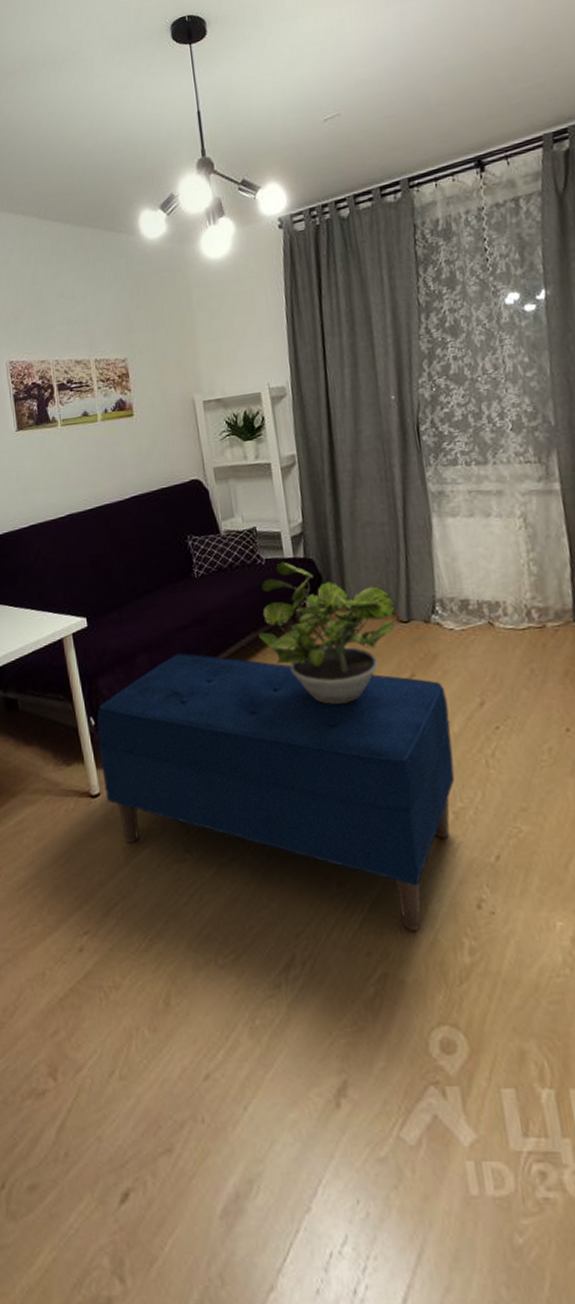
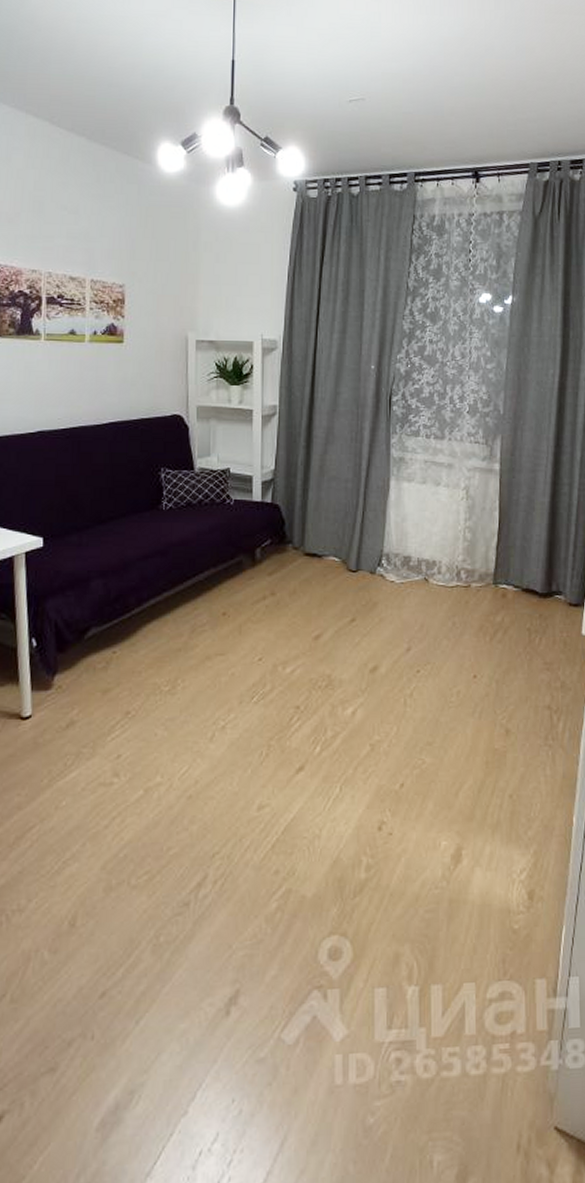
bench: present [97,653,456,931] -> none [37,582,379,850]
potted plant: present [257,562,395,704] -> none [216,504,347,641]

